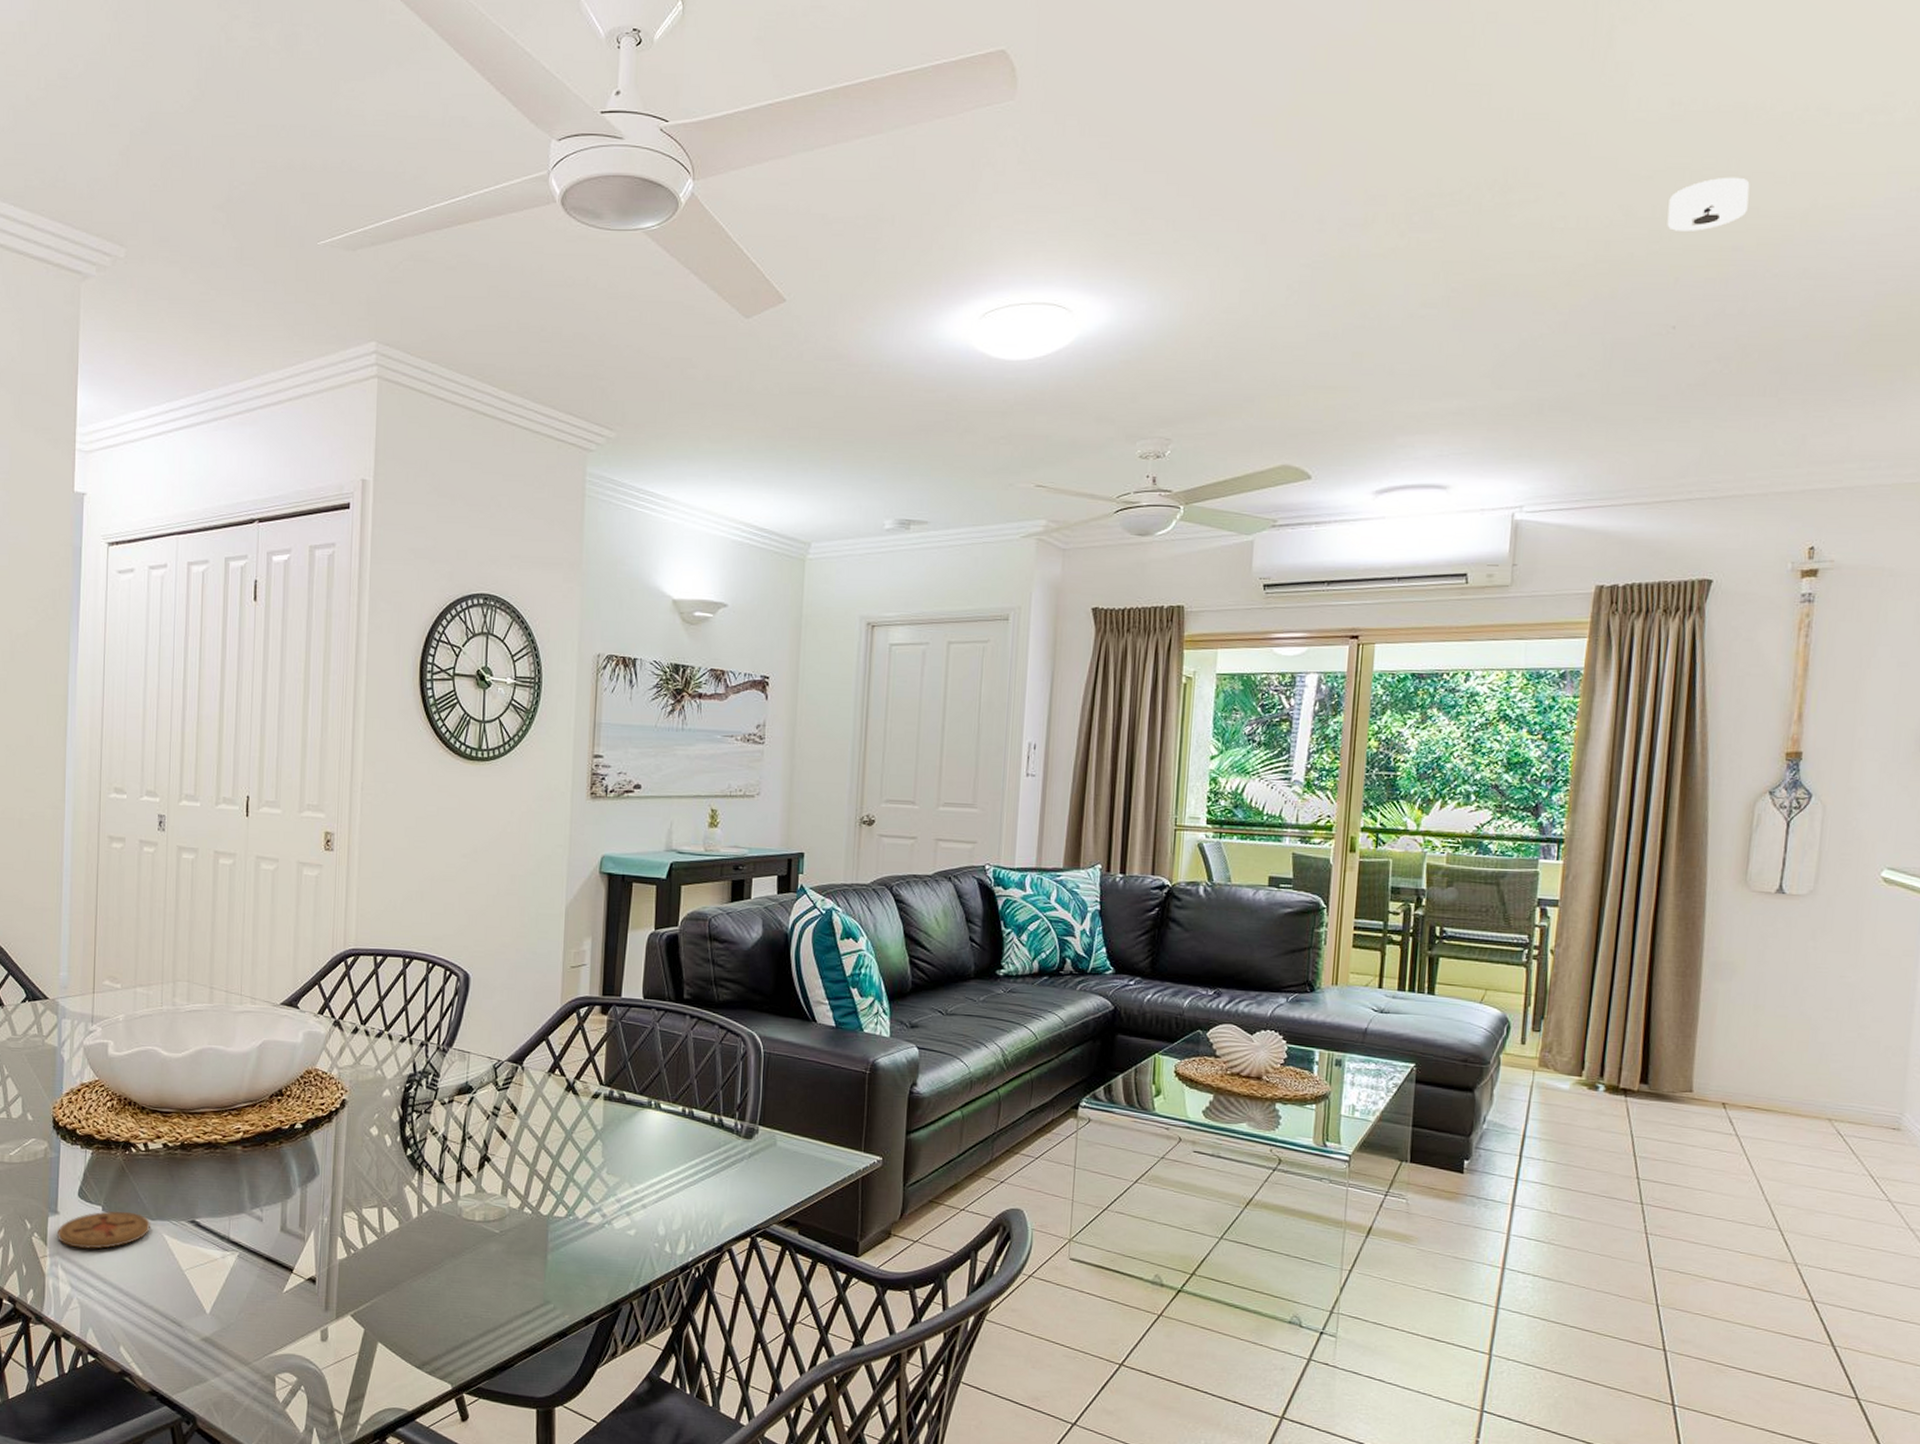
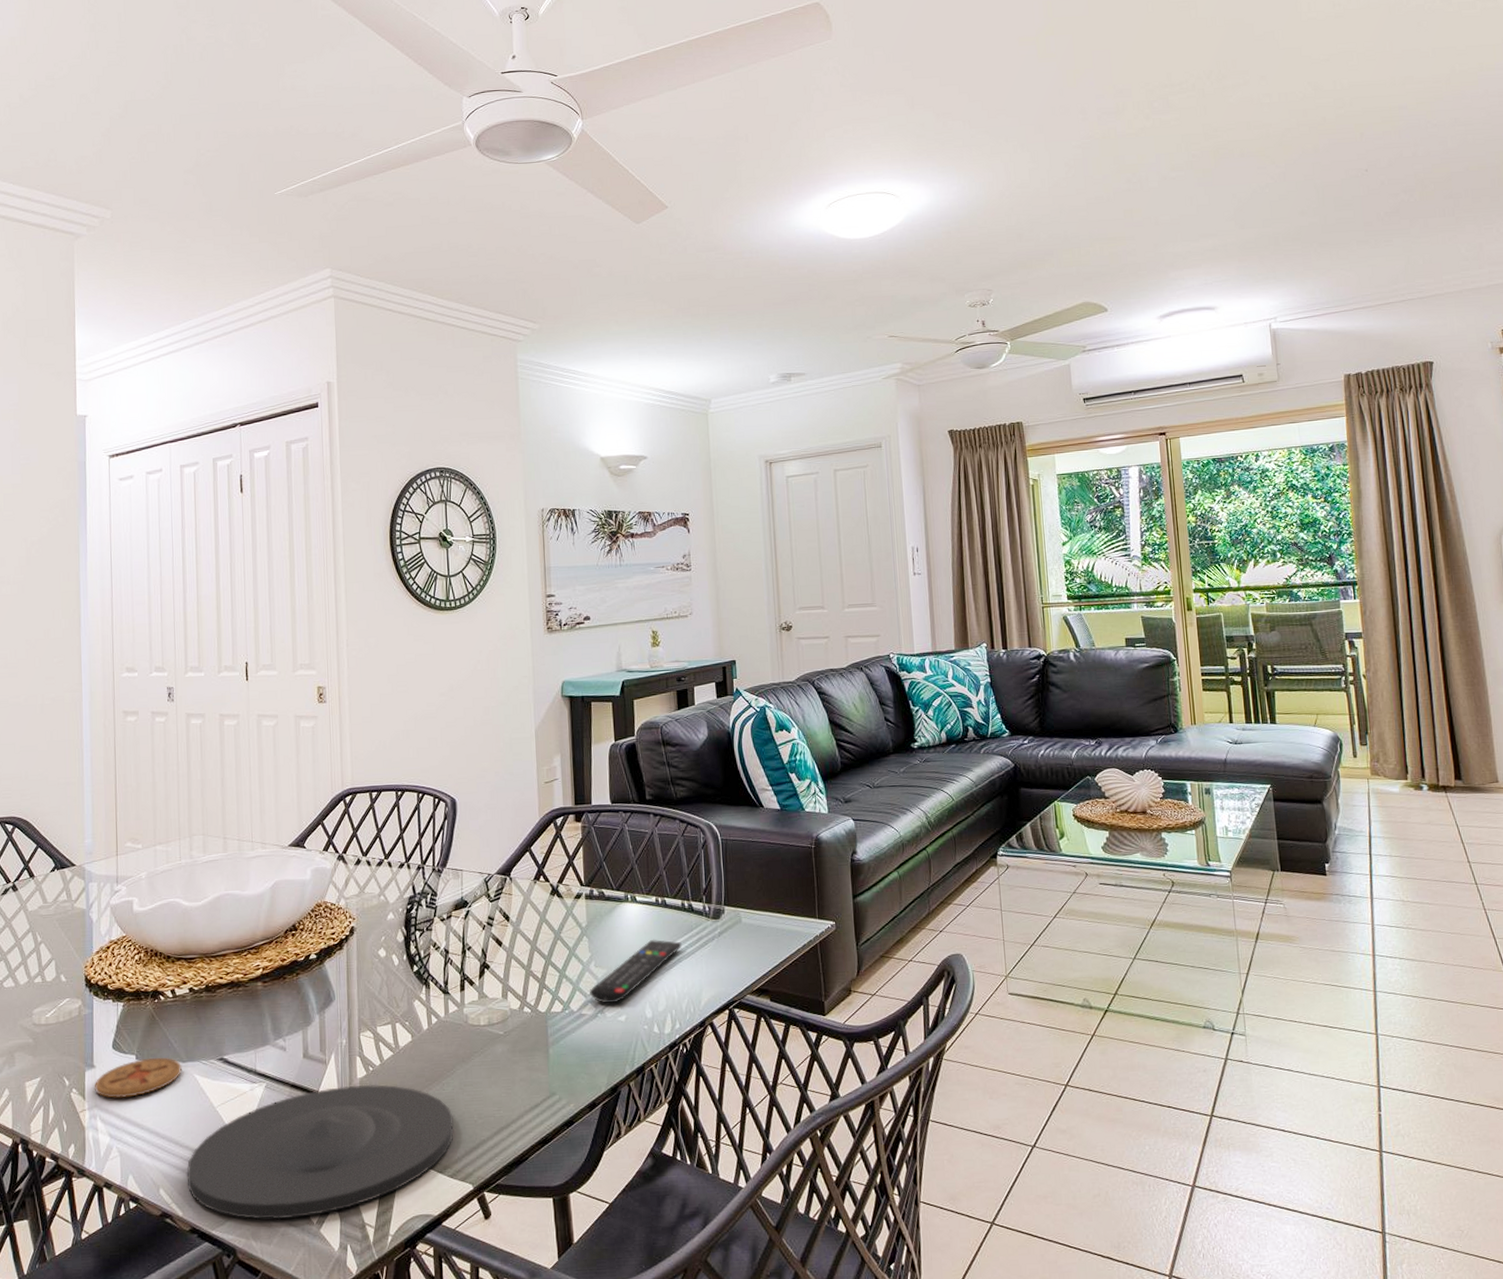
plate: none [149,1266,437,1394] -> present [186,1084,454,1220]
remote control: none [598,1152,706,1216] -> present [590,939,682,1004]
smoke detector: present [1667,177,1750,231] -> none [1345,55,1405,98]

